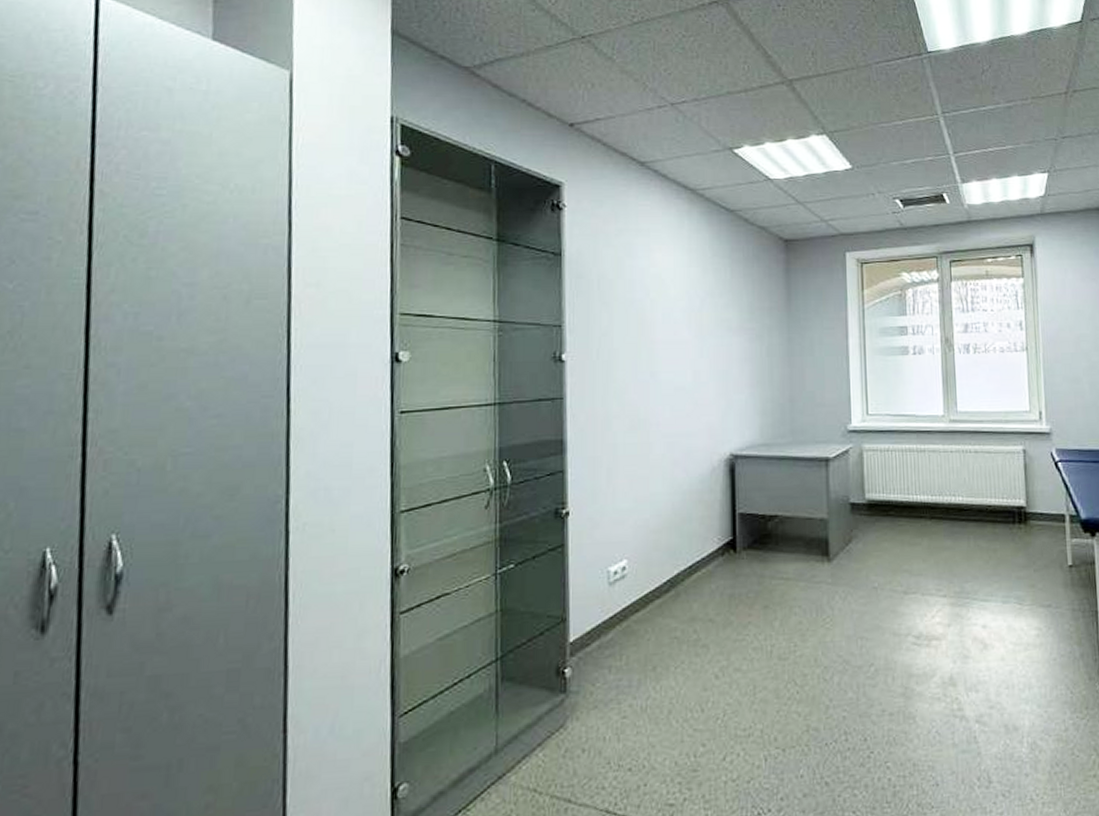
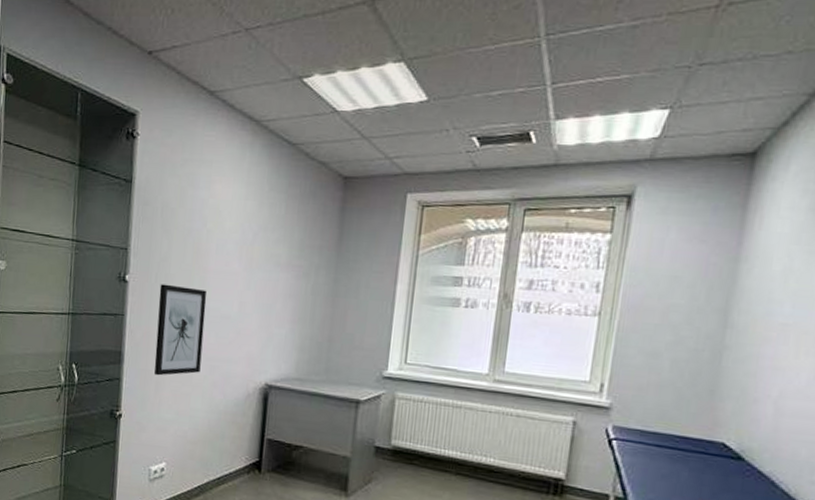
wall art: none [603,360,657,462] -> present [154,284,207,376]

